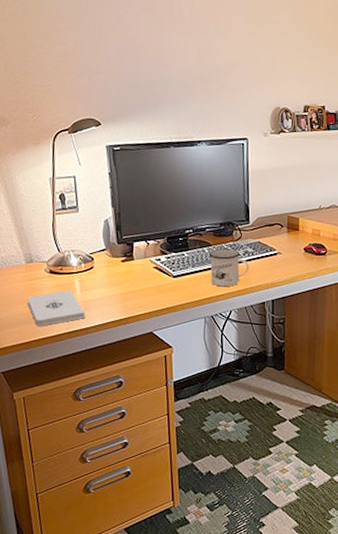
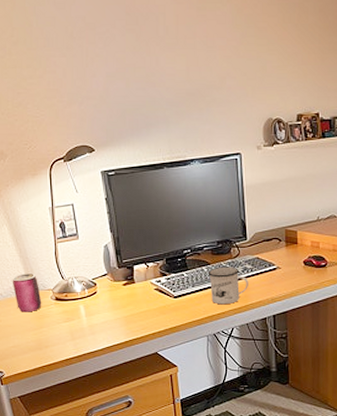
can: none [4,243,35,284] -> present [12,273,42,312]
notepad: present [27,290,85,326] -> none [36,315,92,351]

